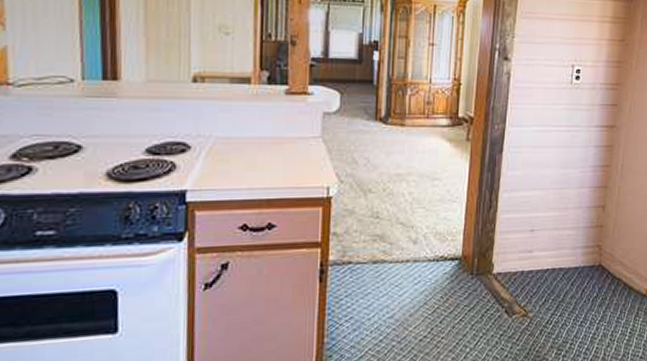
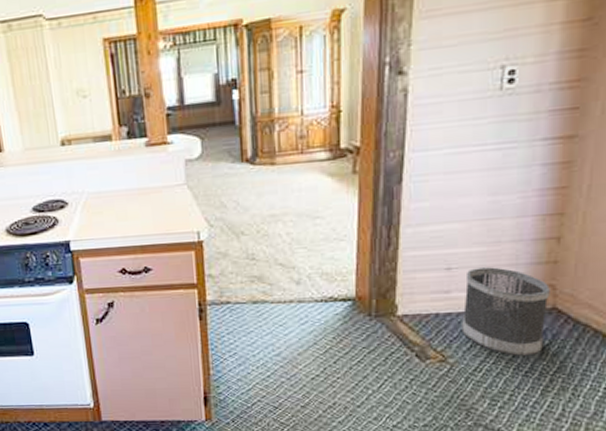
wastebasket: none [539,229,598,308] -> present [462,267,550,356]

